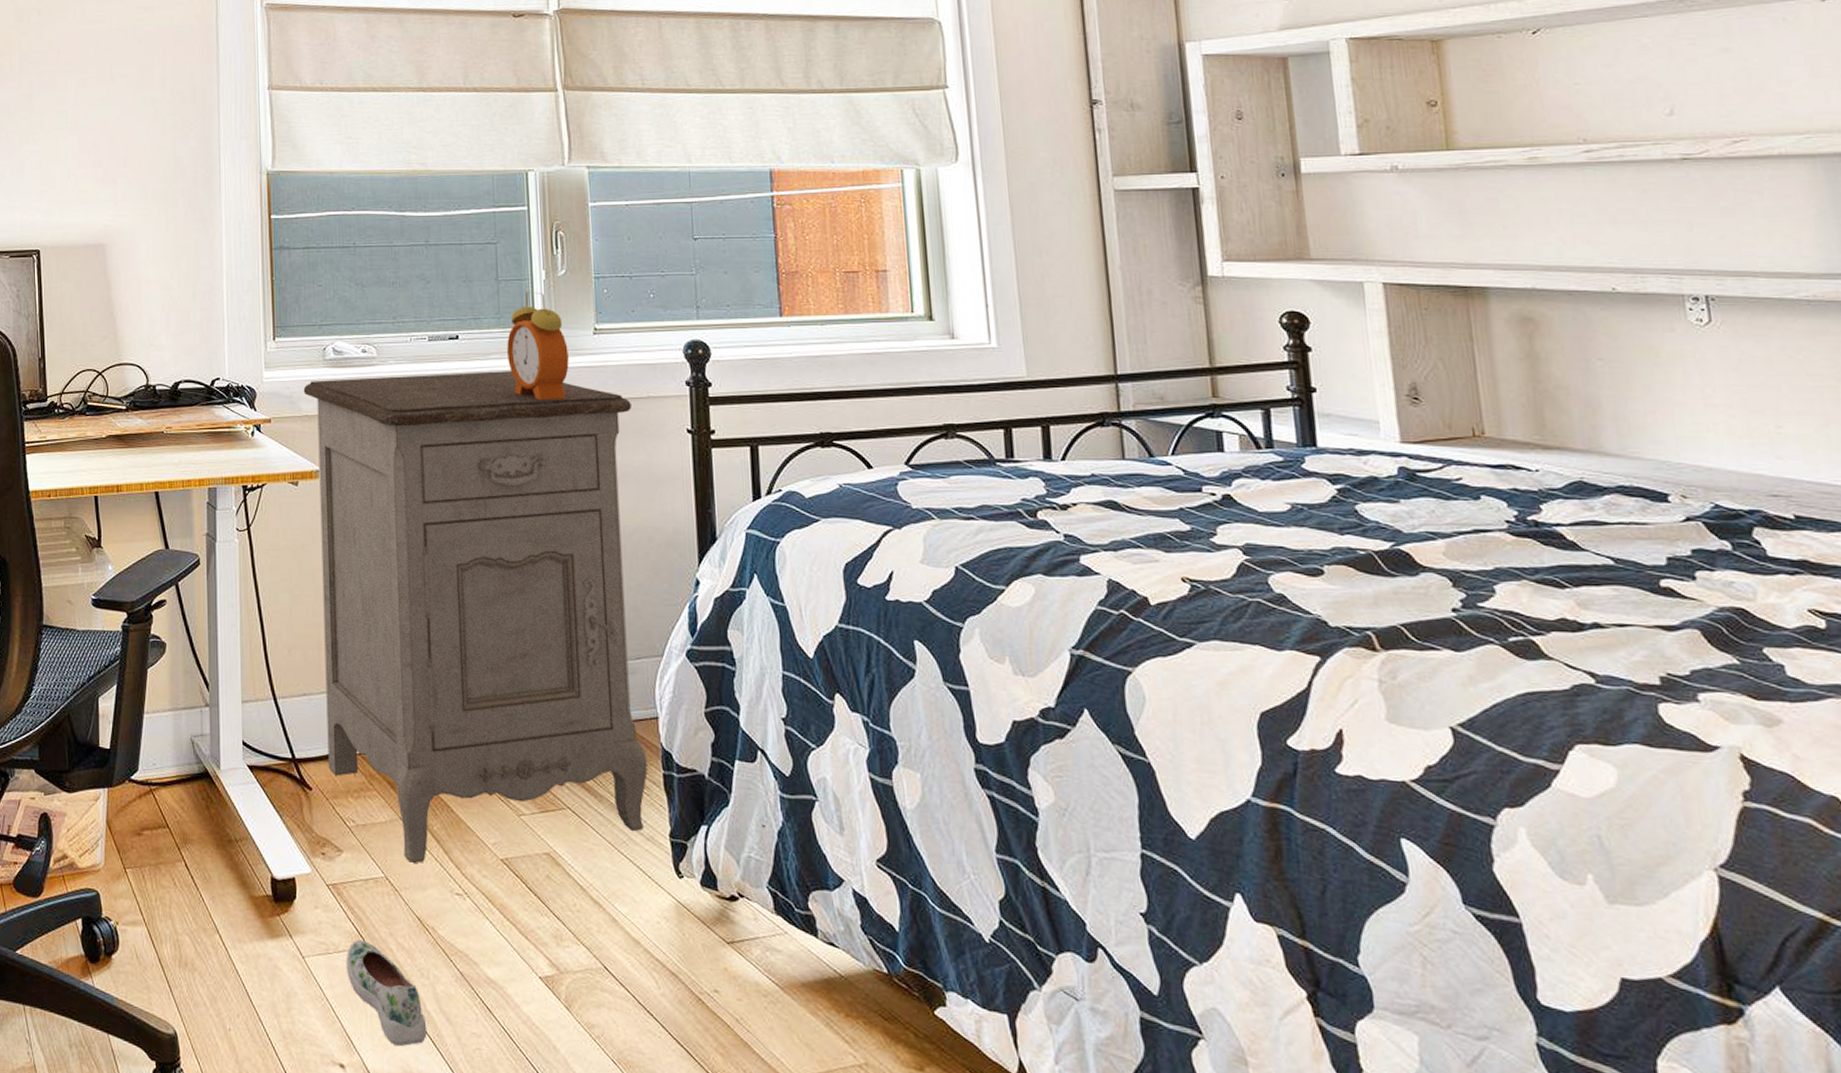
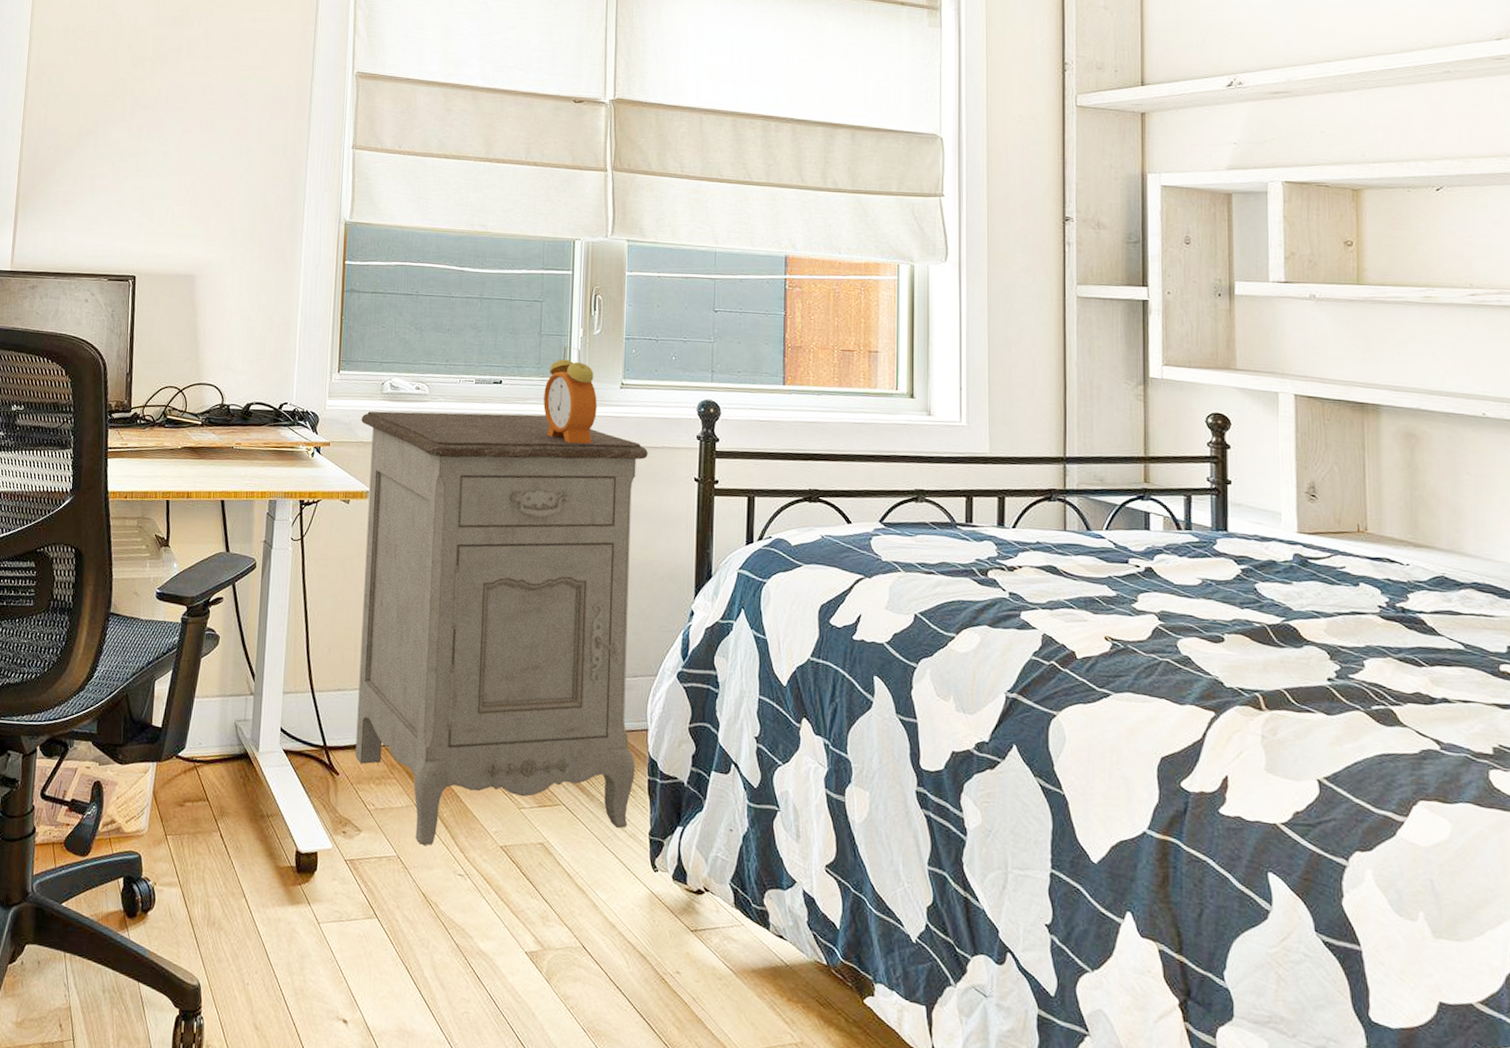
shoe: present [345,939,427,1047] -> none [356,910,423,1007]

